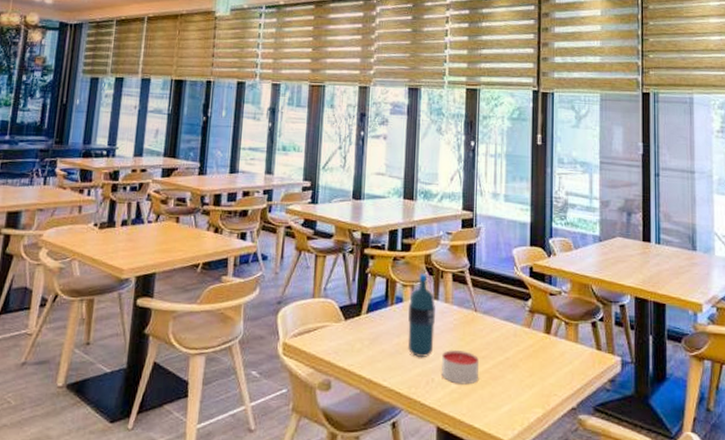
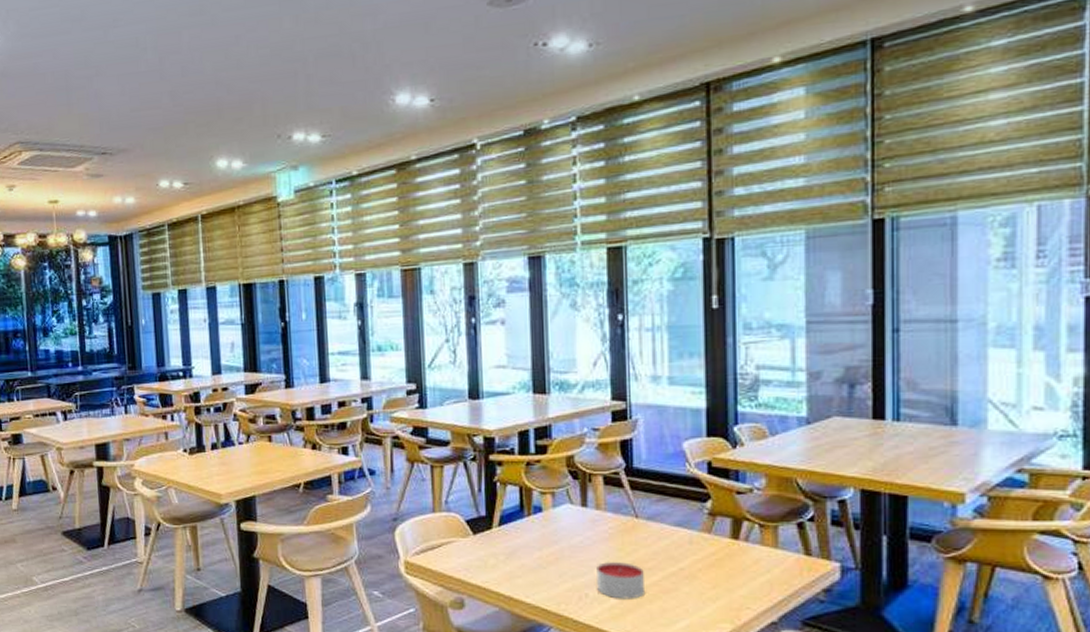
water bottle: present [407,273,435,358] -> none [550,478,585,572]

